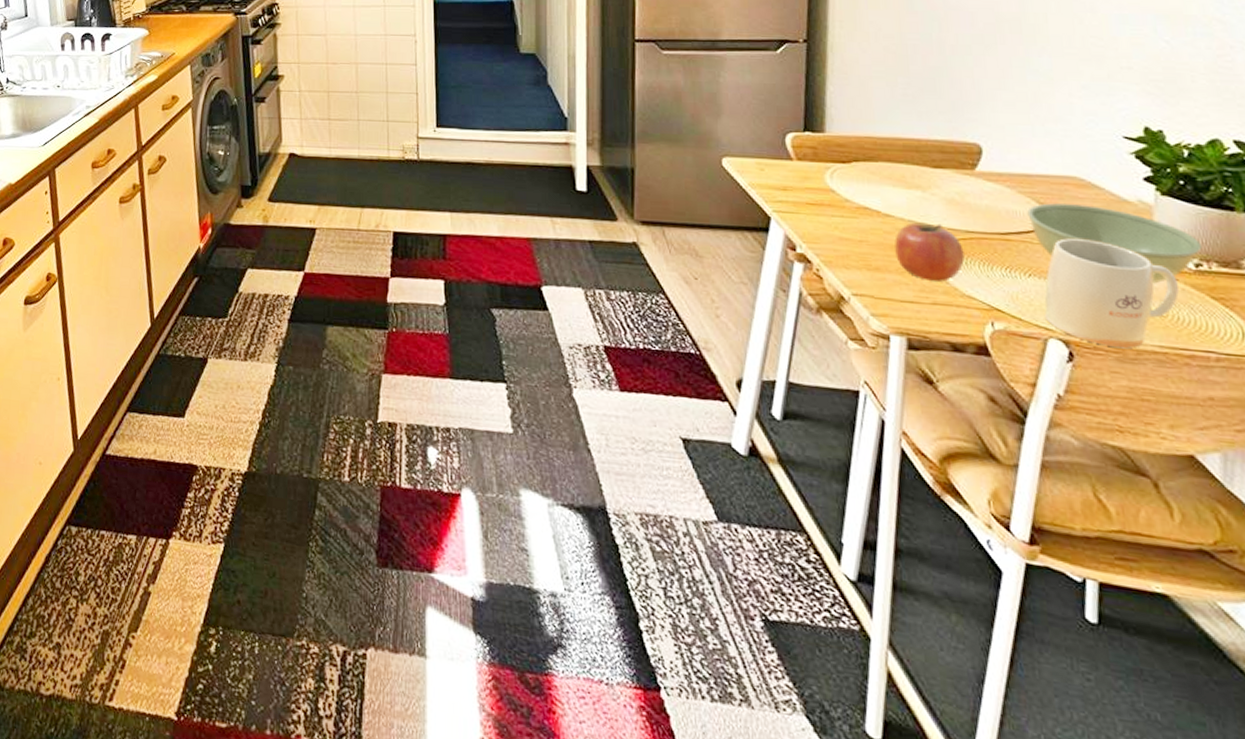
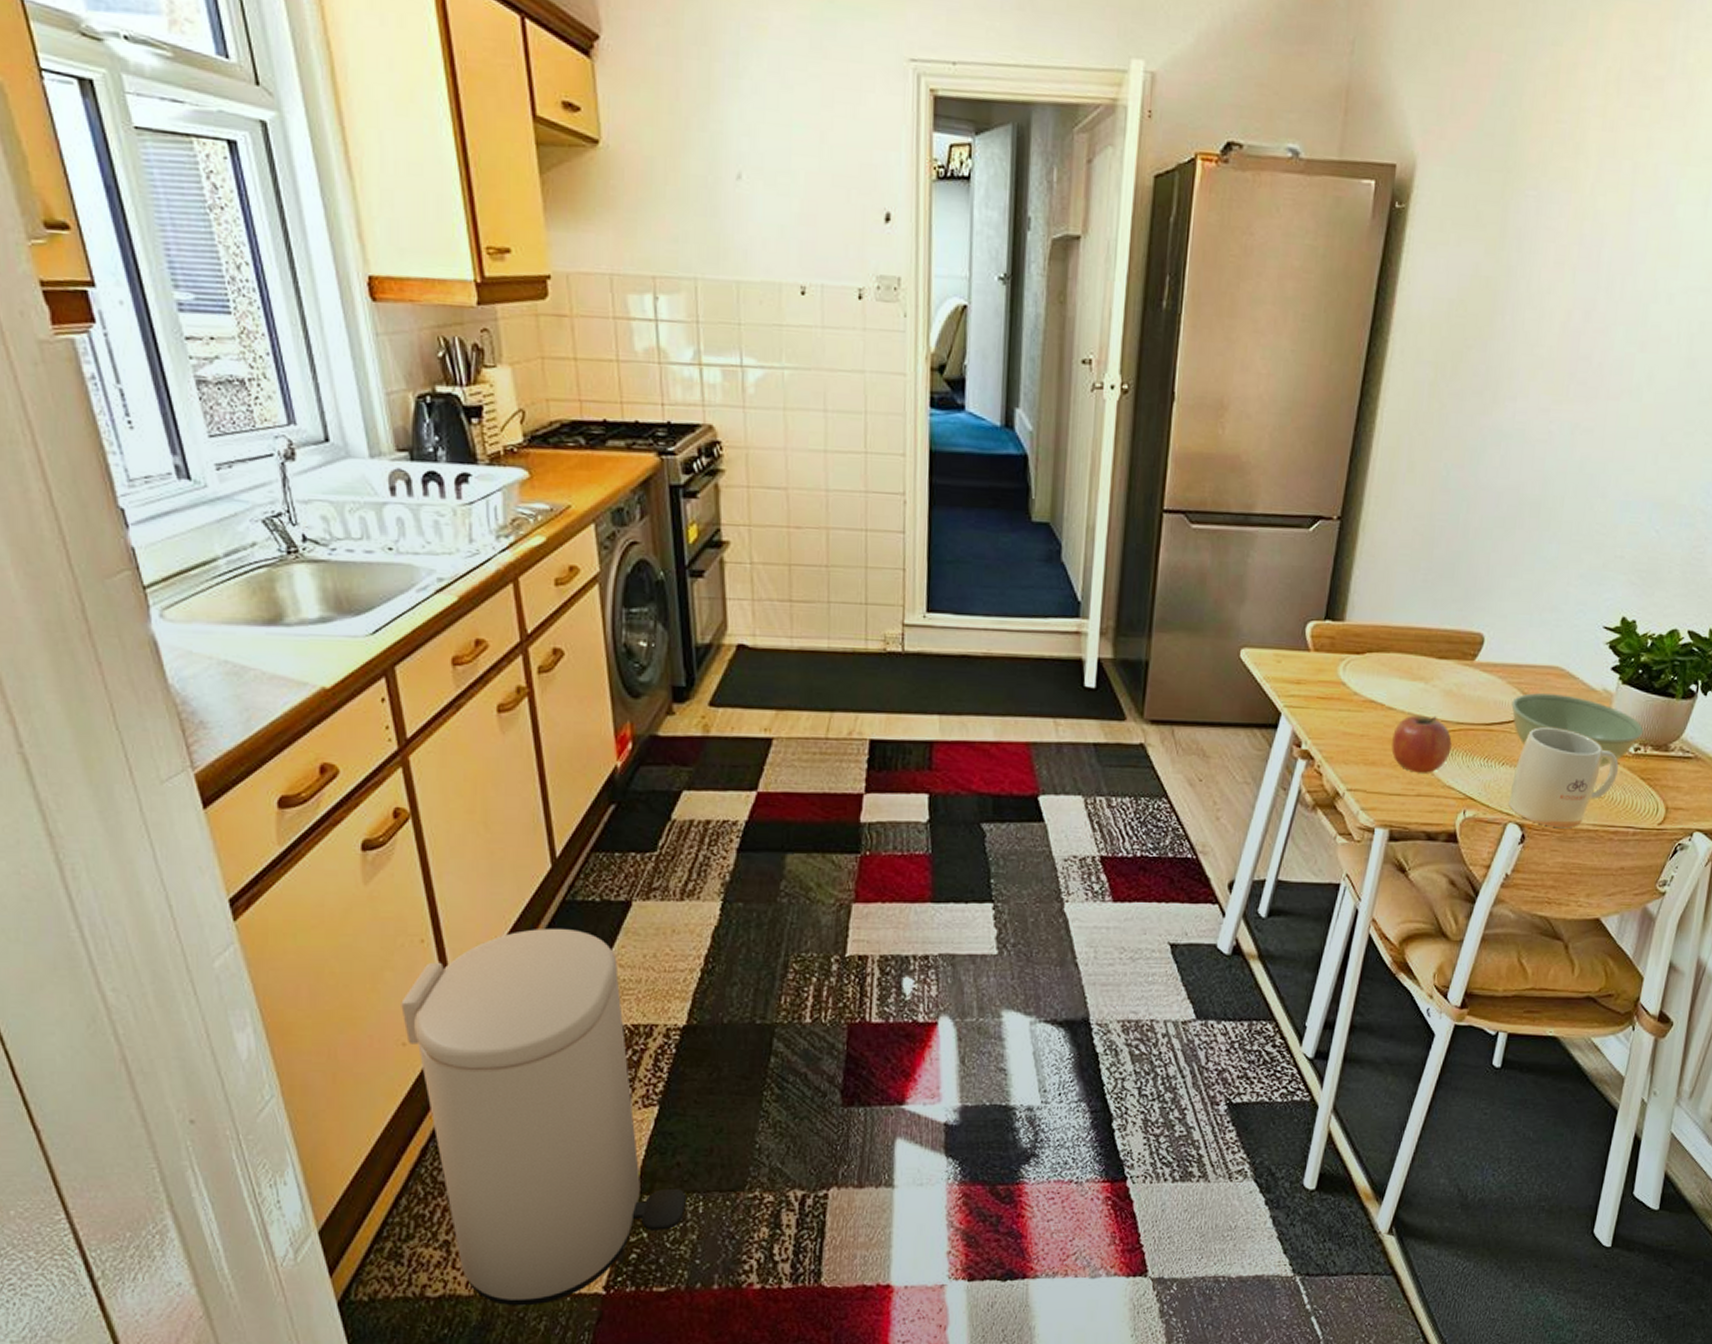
pedal bin: none [40,376,245,720] -> present [401,929,686,1306]

